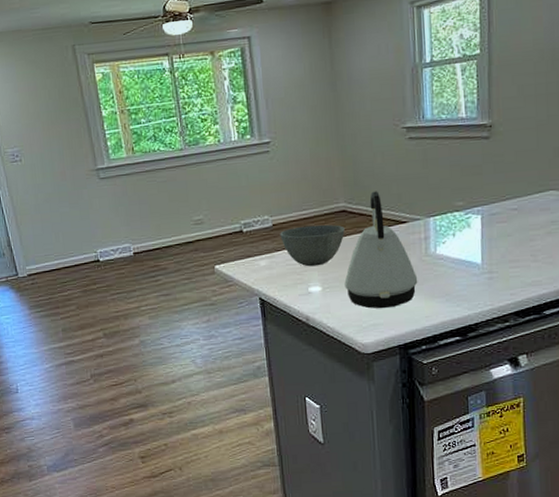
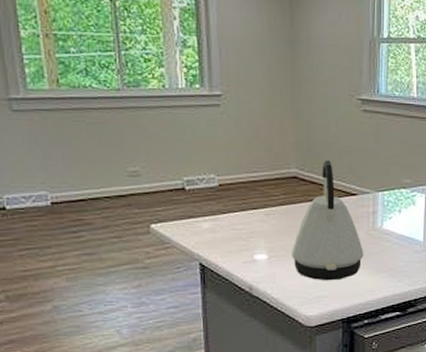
bowl: present [280,224,345,267] -> none [226,189,295,233]

